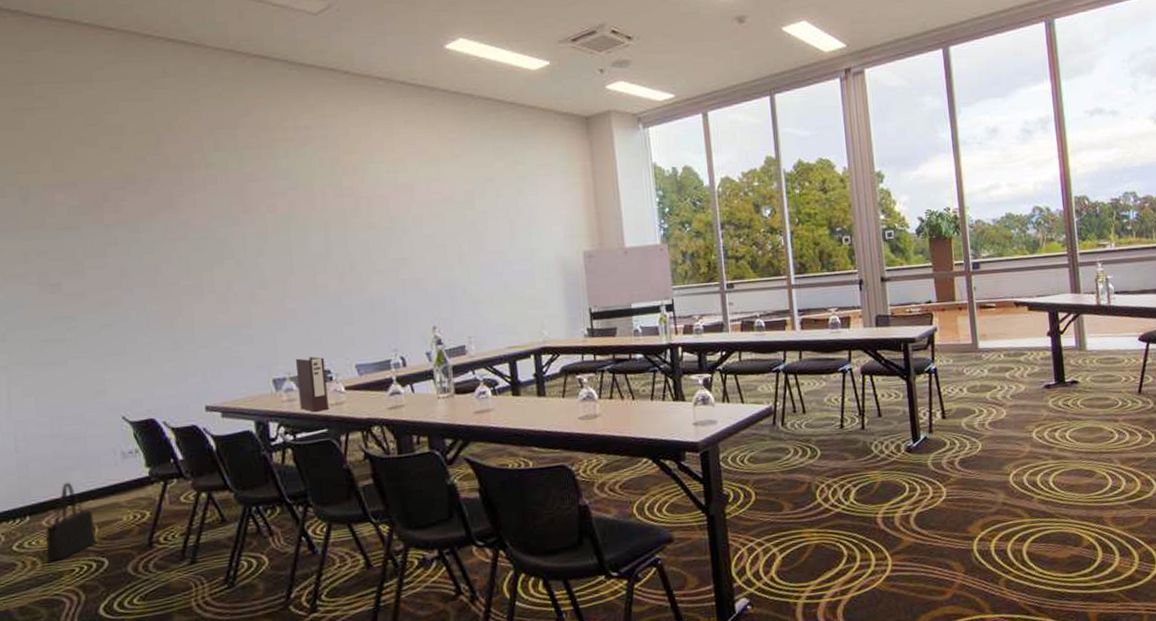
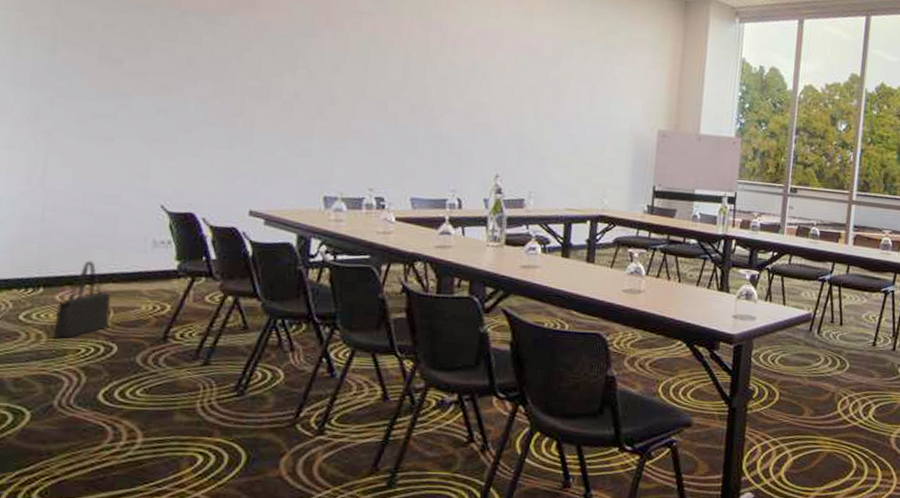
binder: present [295,356,329,413] -> none [346,180,380,238]

